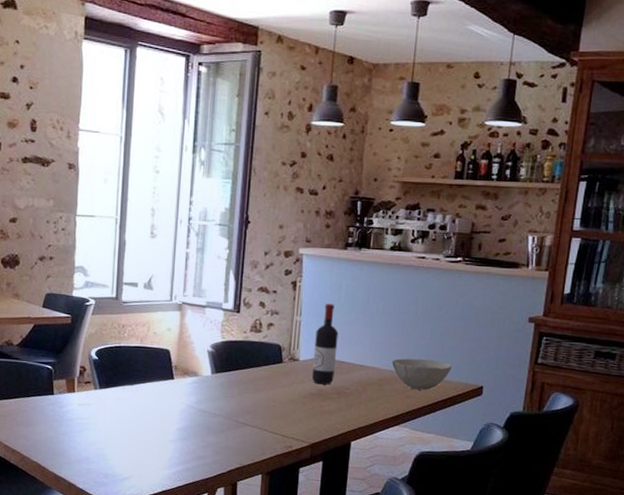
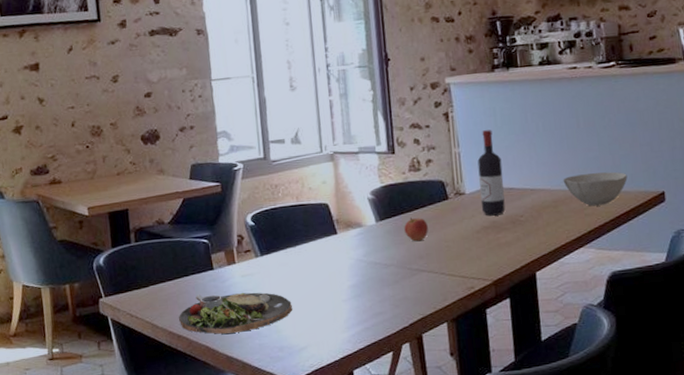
dinner plate: none [15,415,122,455] -> present [179,292,292,334]
apple: none [237,374,259,398] -> present [404,217,428,242]

